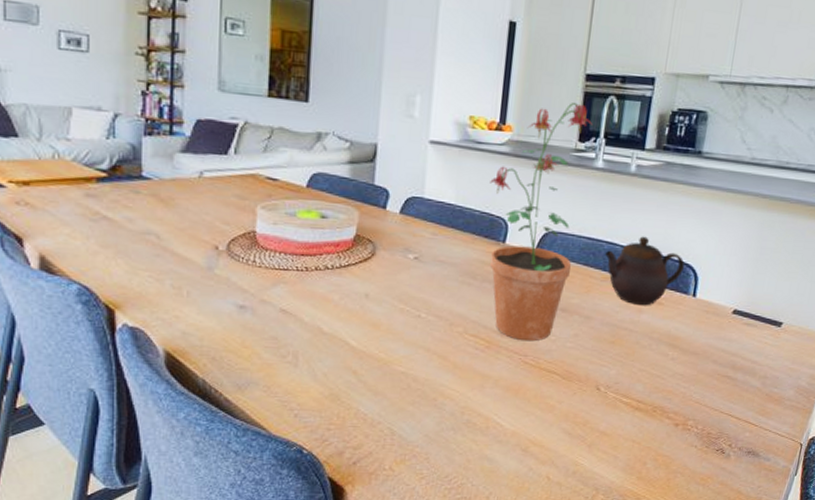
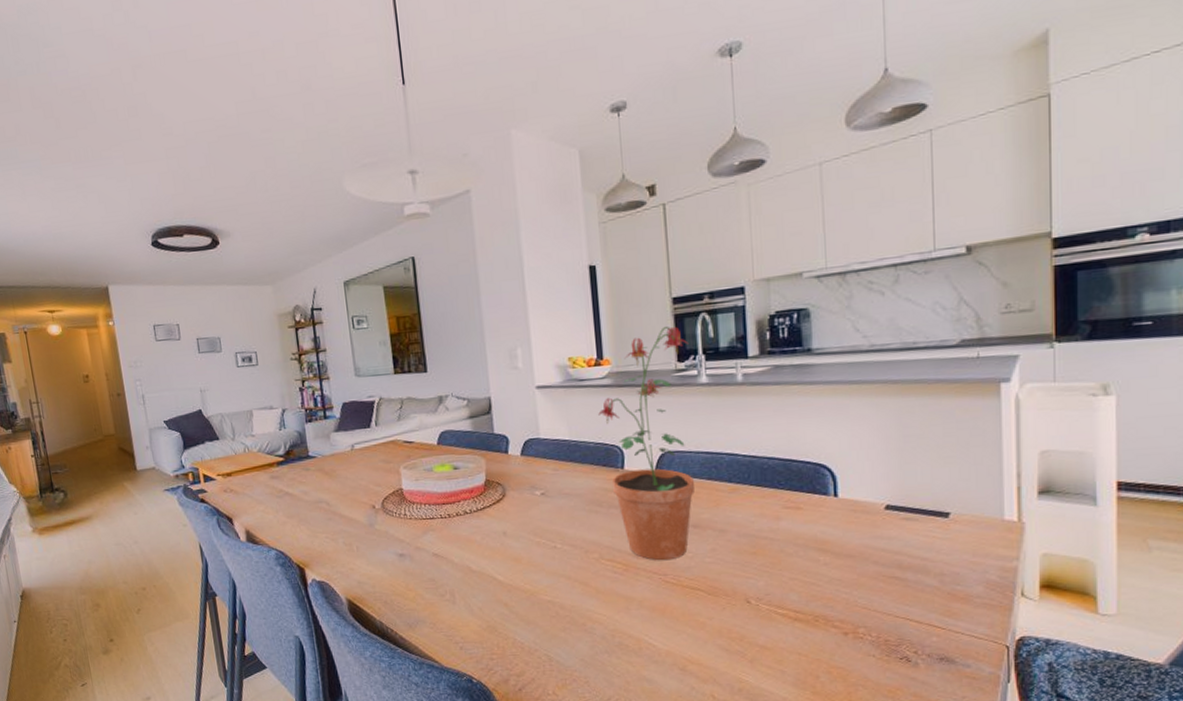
teapot: present [605,236,685,306] -> none [728,442,817,513]

